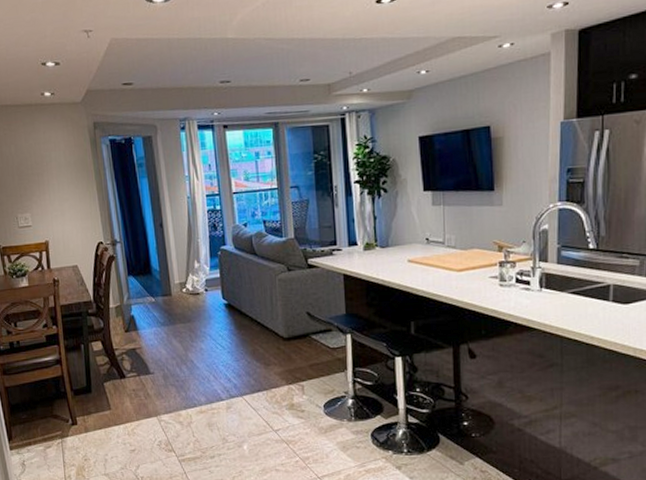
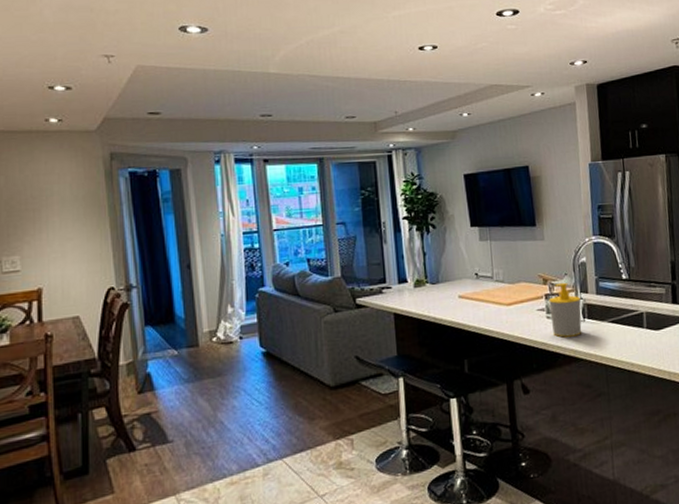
soap bottle: none [503,250,539,306] -> present [549,282,582,338]

